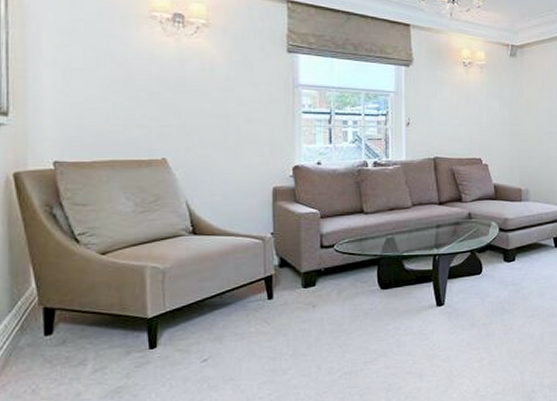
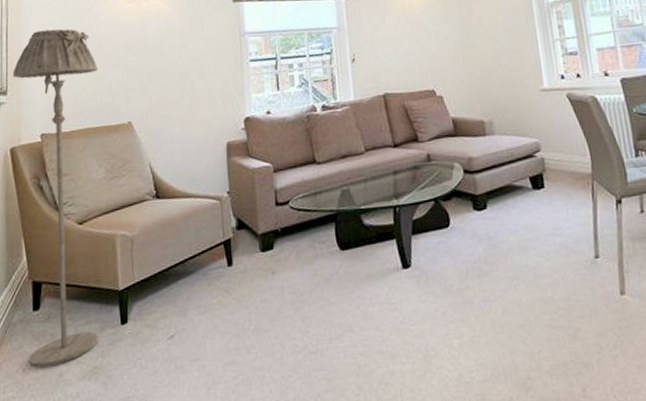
floor lamp: none [15,51,127,389] -> present [12,29,99,368]

